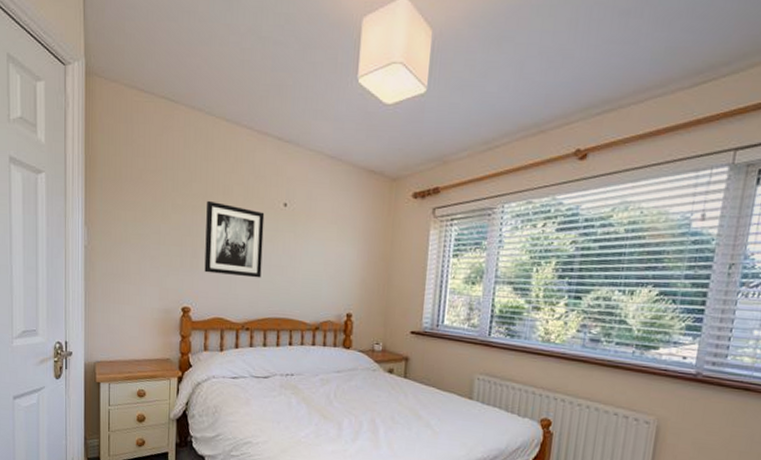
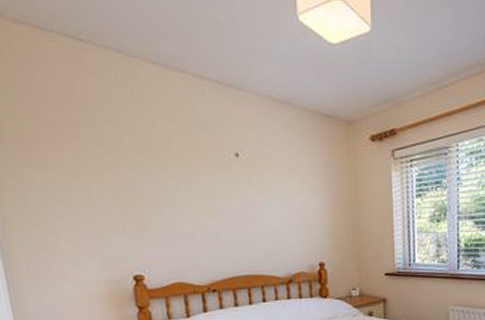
wall art: present [204,200,265,278] -> none [144,154,222,236]

